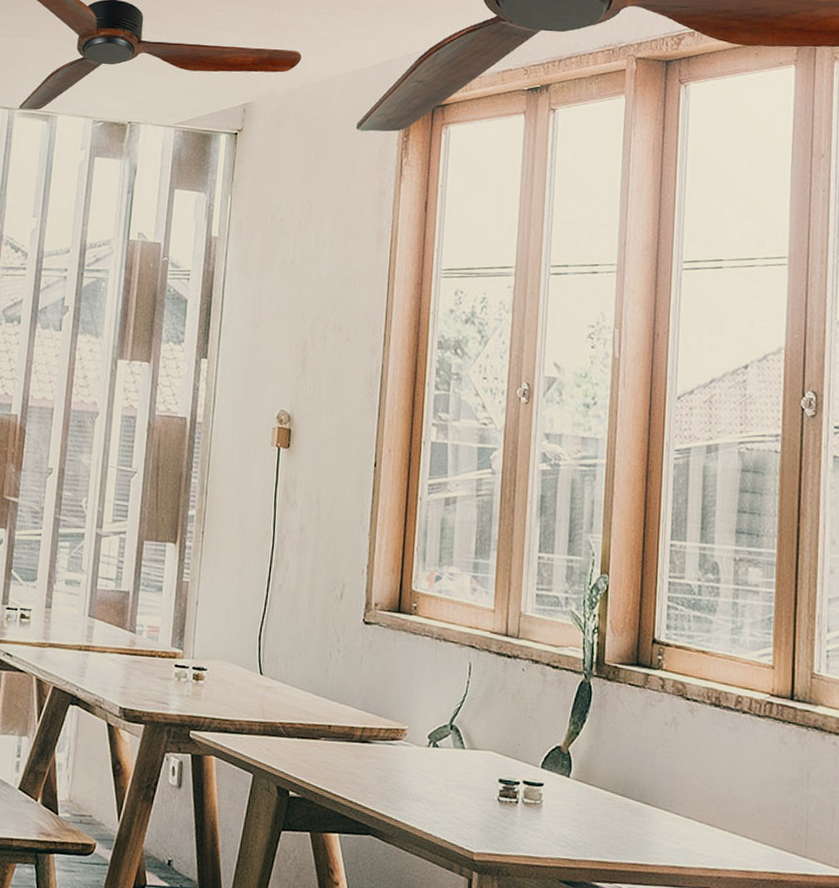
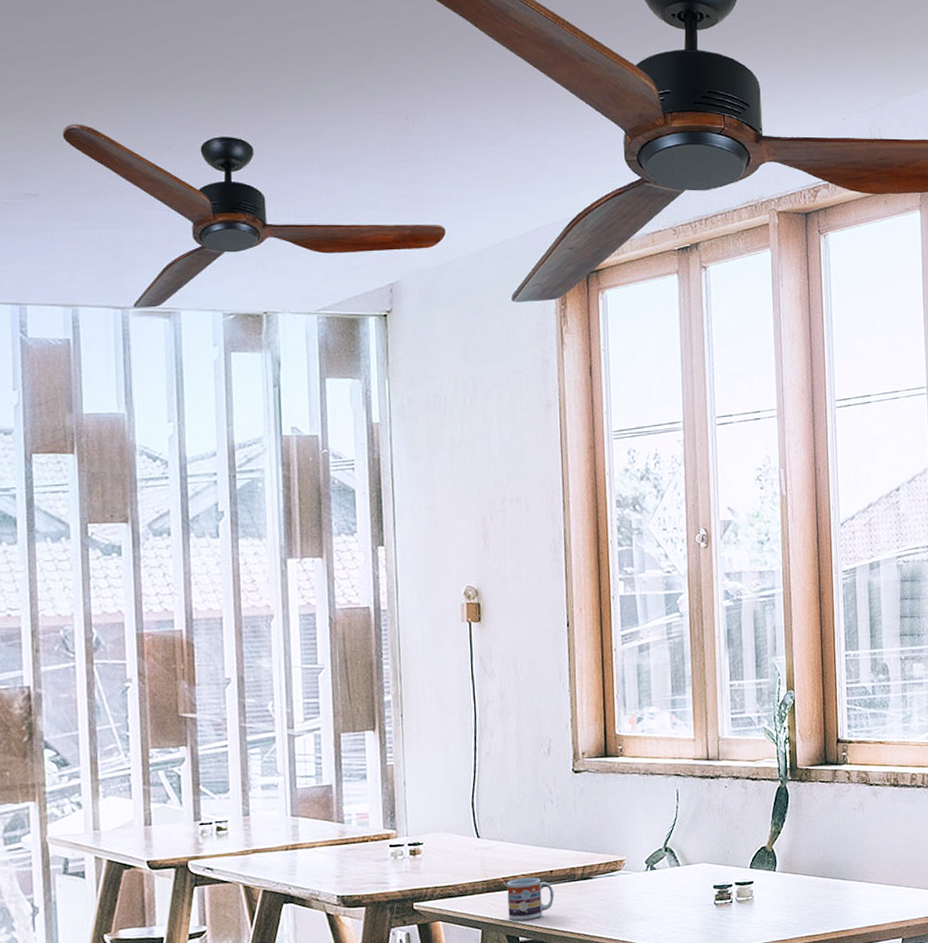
cup: none [281,726,330,775] -> present [507,877,555,921]

